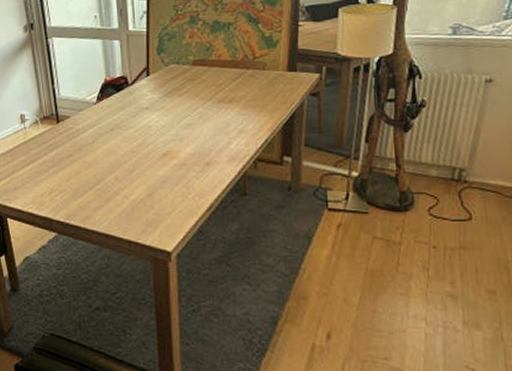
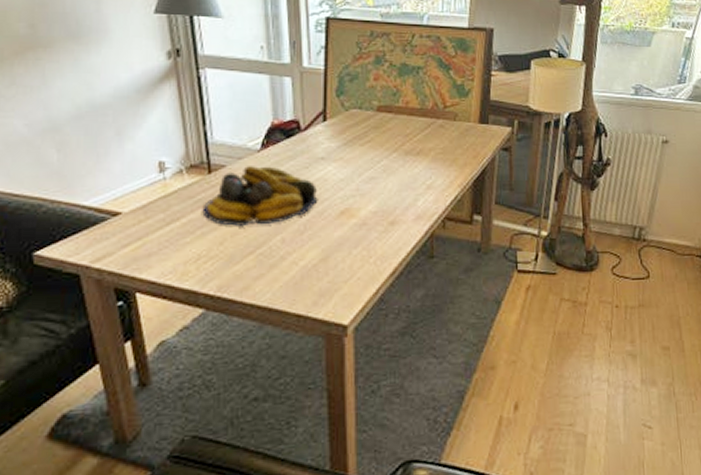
fruit bowl: none [53,116,144,166] -> present [202,166,318,226]

